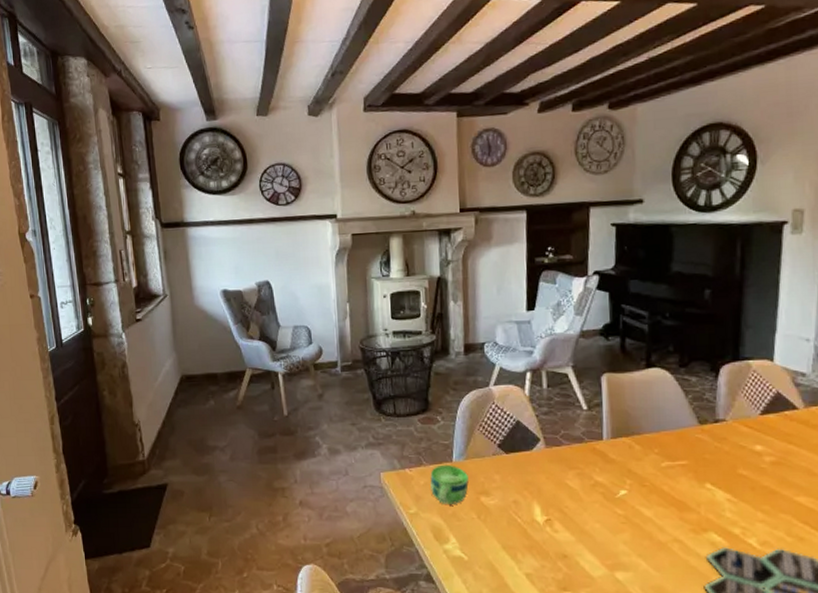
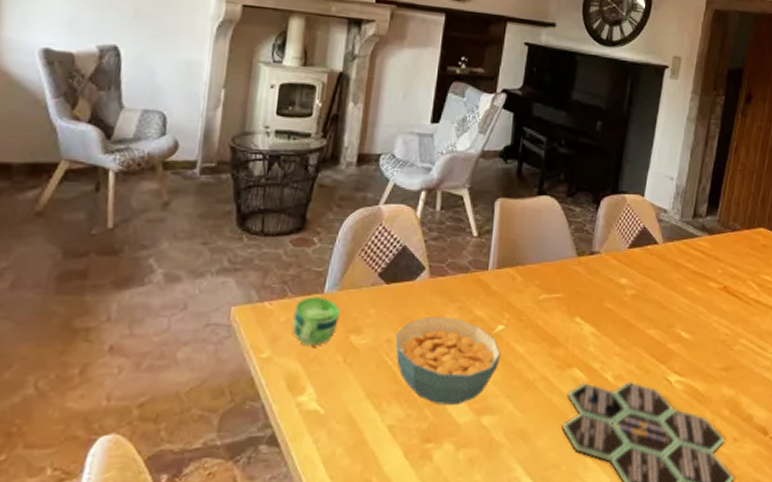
cereal bowl: none [521,482,627,561] -> present [395,317,501,406]

